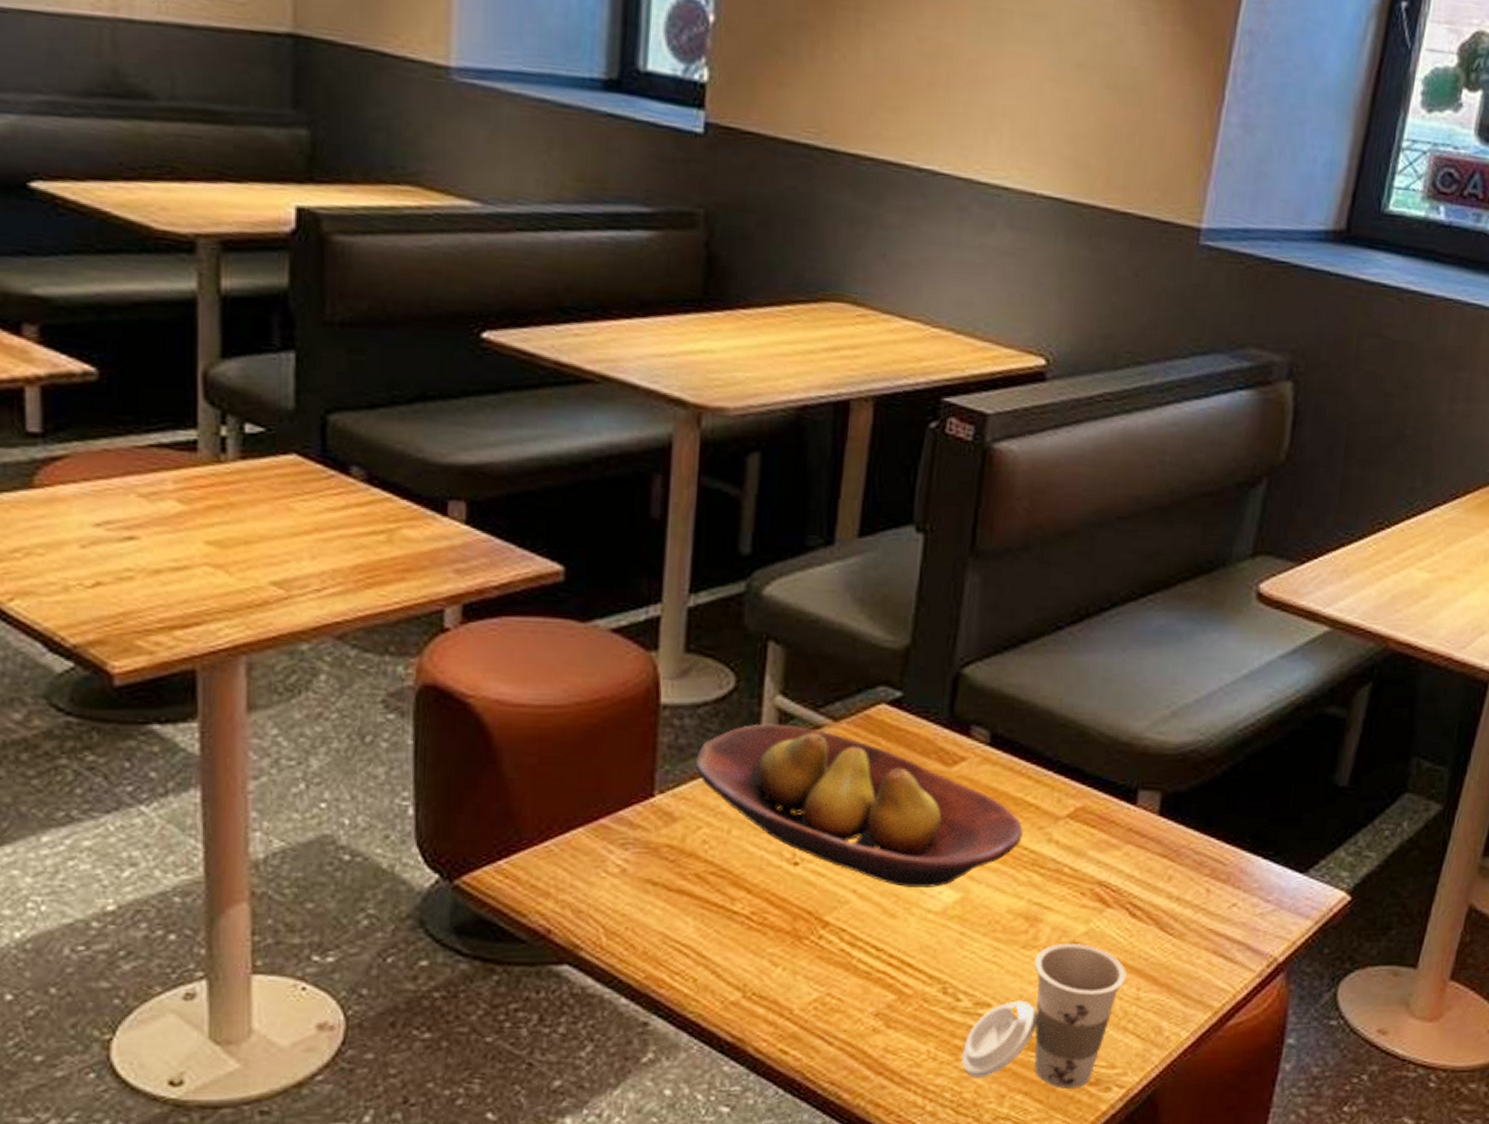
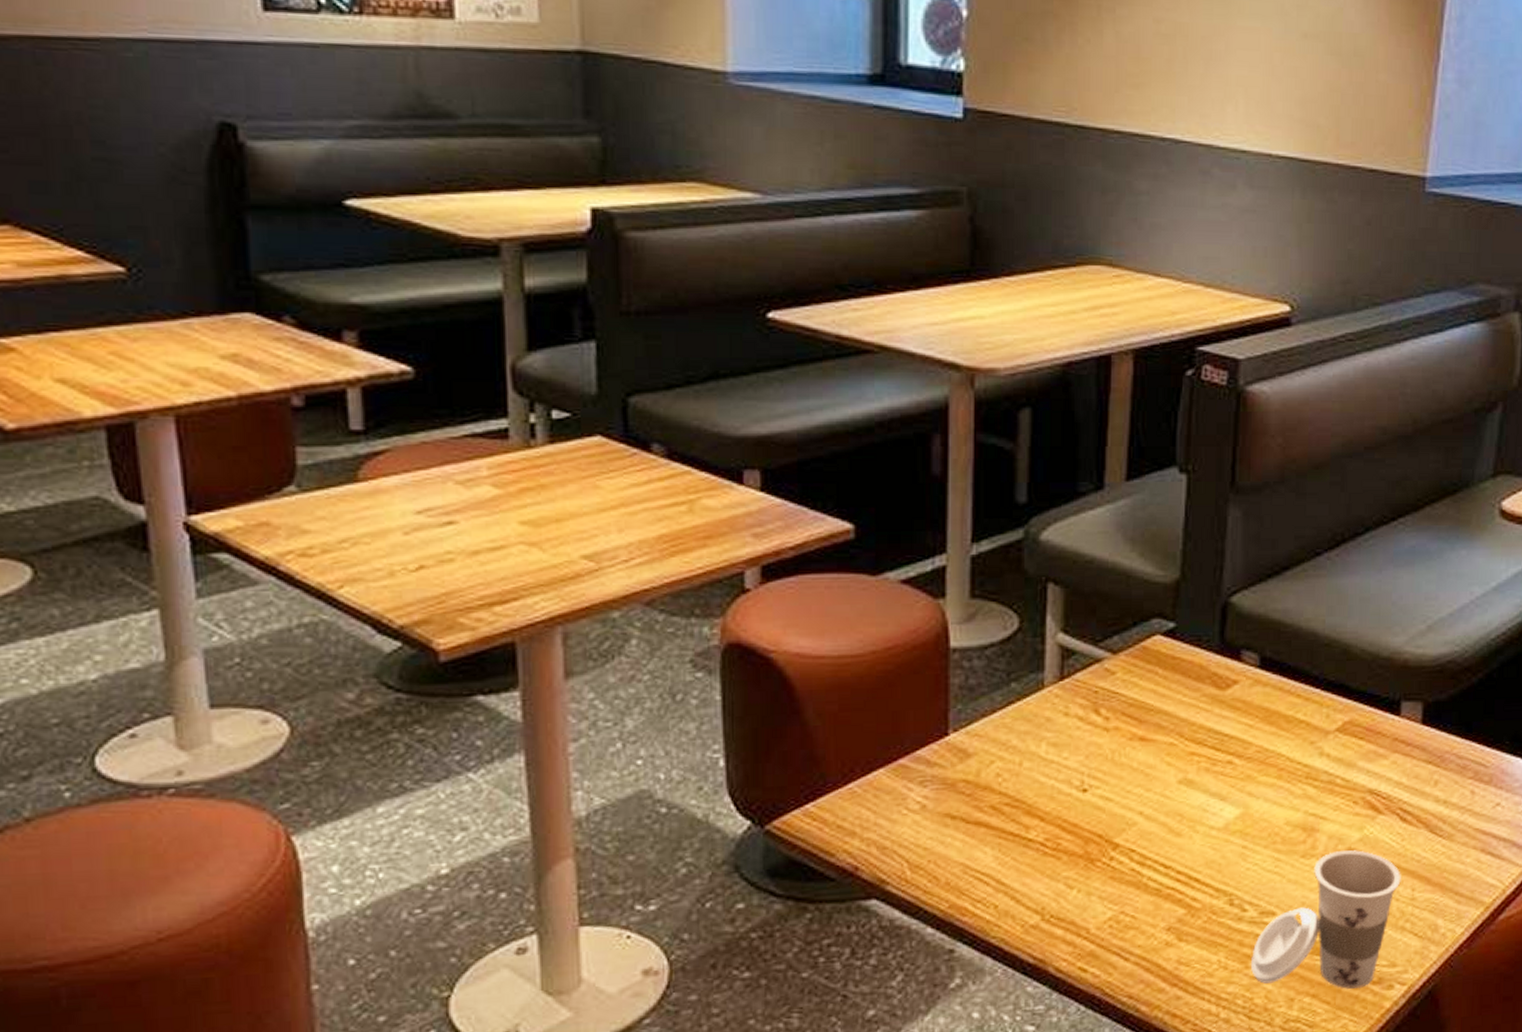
fruit bowl: present [695,724,1024,887] -> none [986,660,1297,806]

